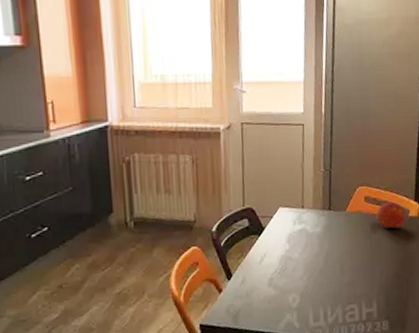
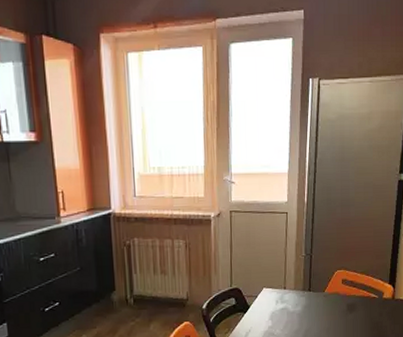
fruit: present [376,201,406,229] -> none [352,284,380,310]

